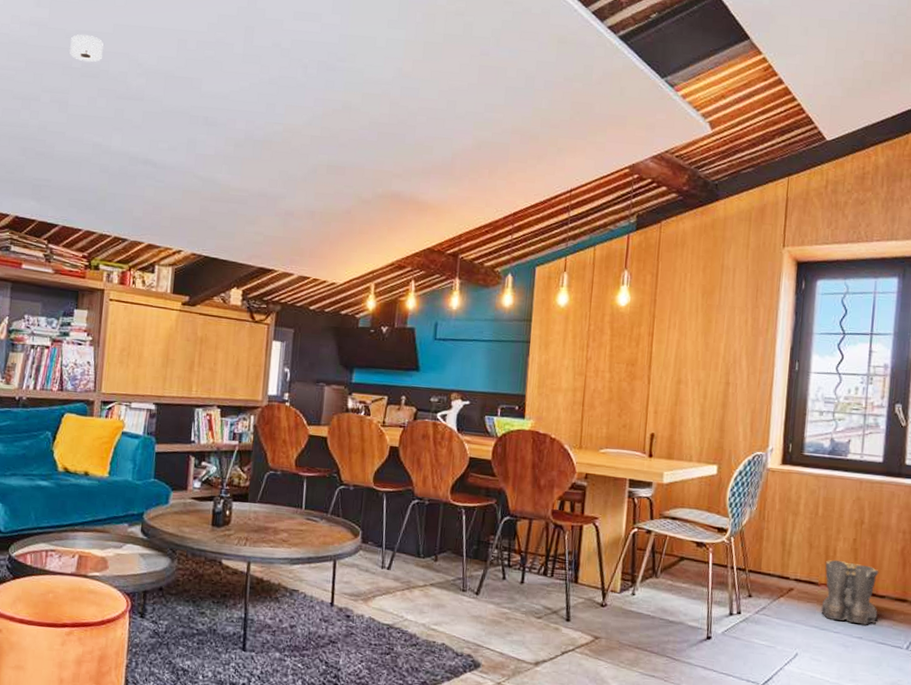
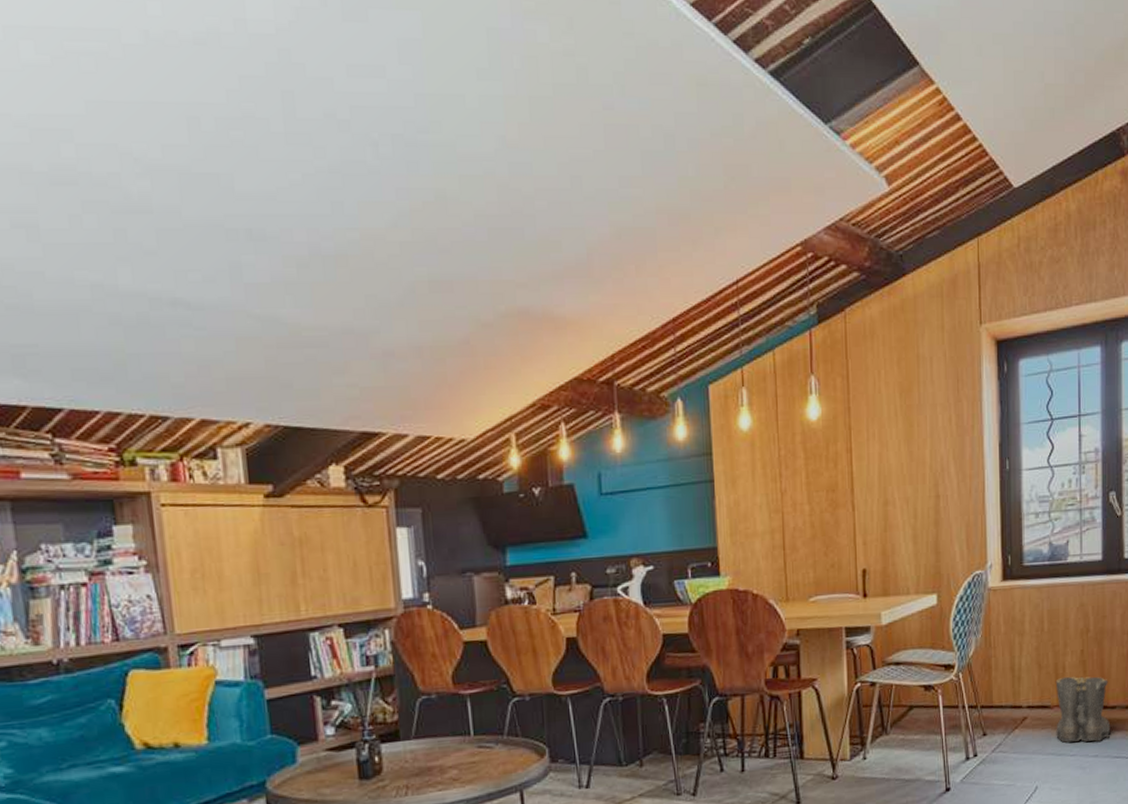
smoke detector: present [70,34,104,62] -> none [23,121,77,161]

